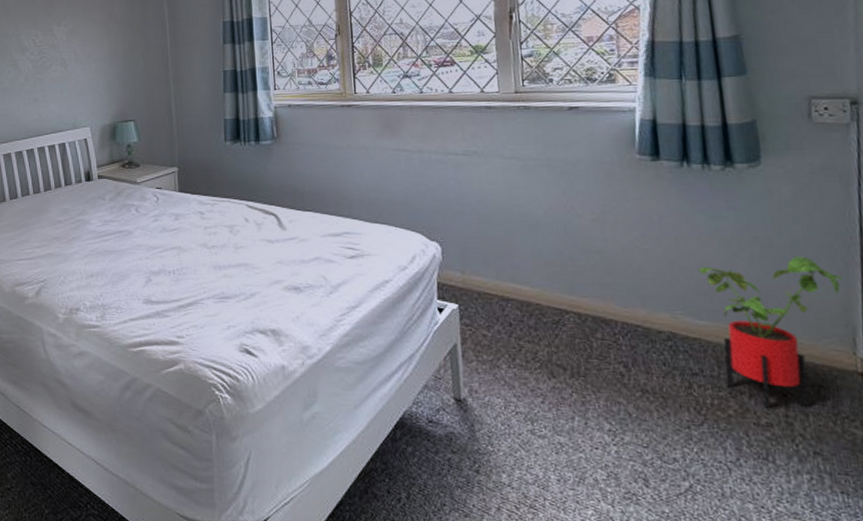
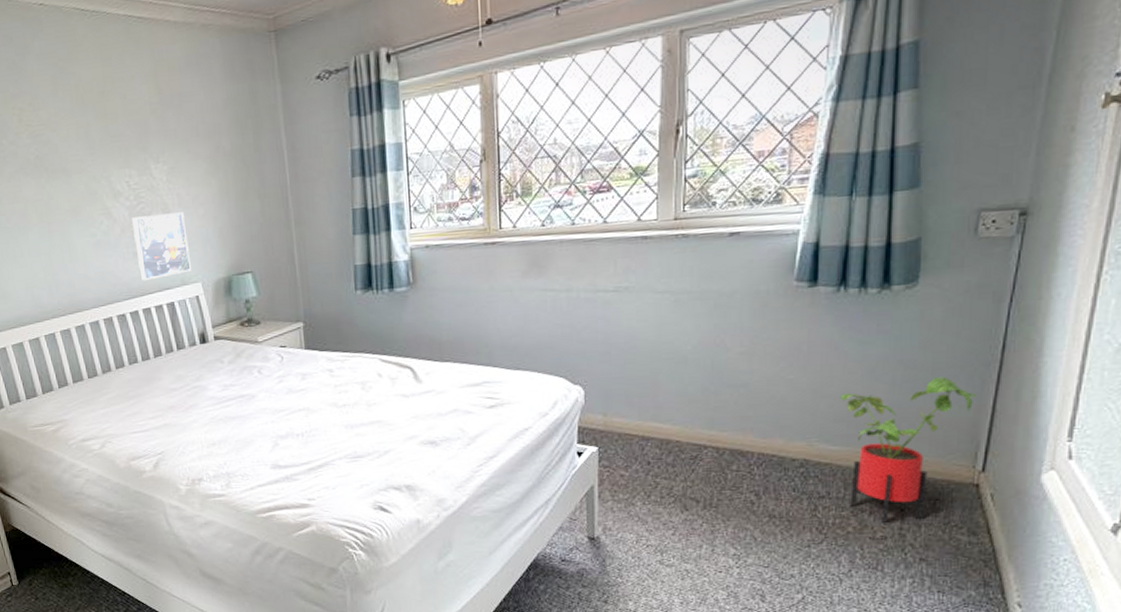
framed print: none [34,67,83,124] -> present [131,212,192,281]

